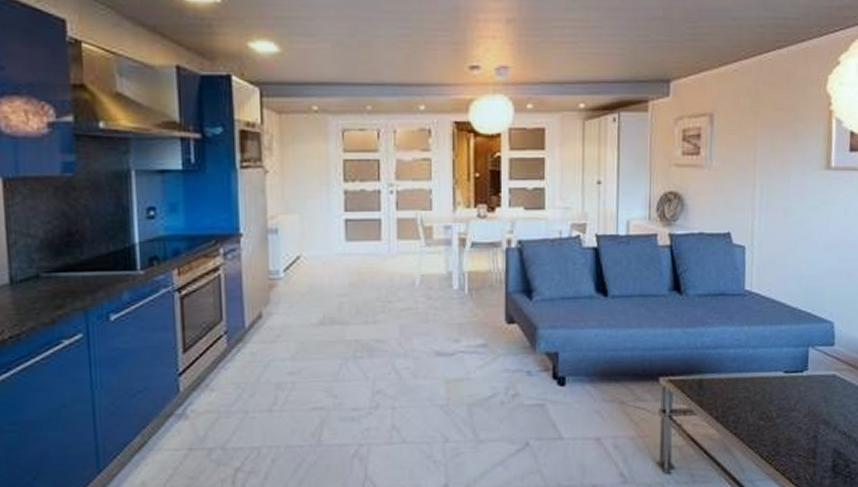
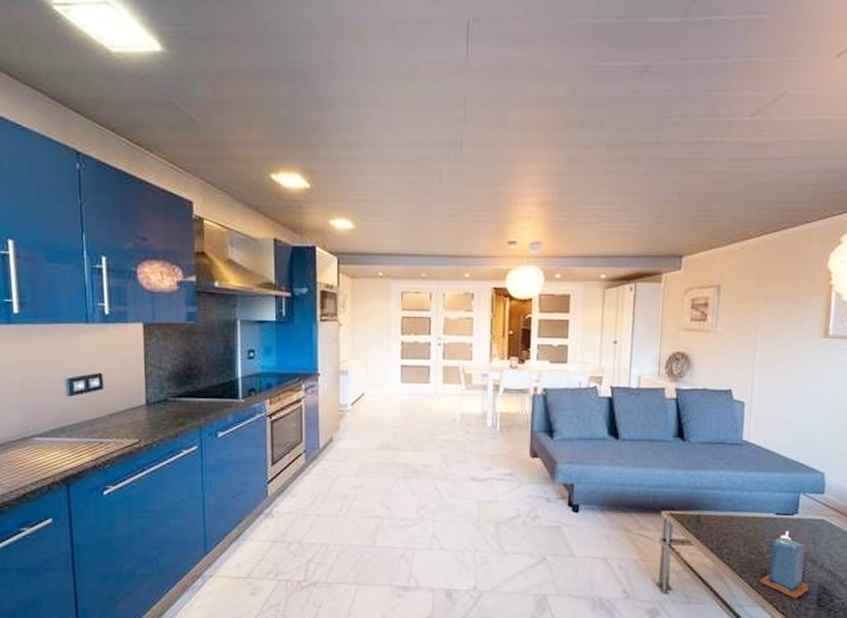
candle: none [770,391,823,468] -> present [759,531,809,599]

